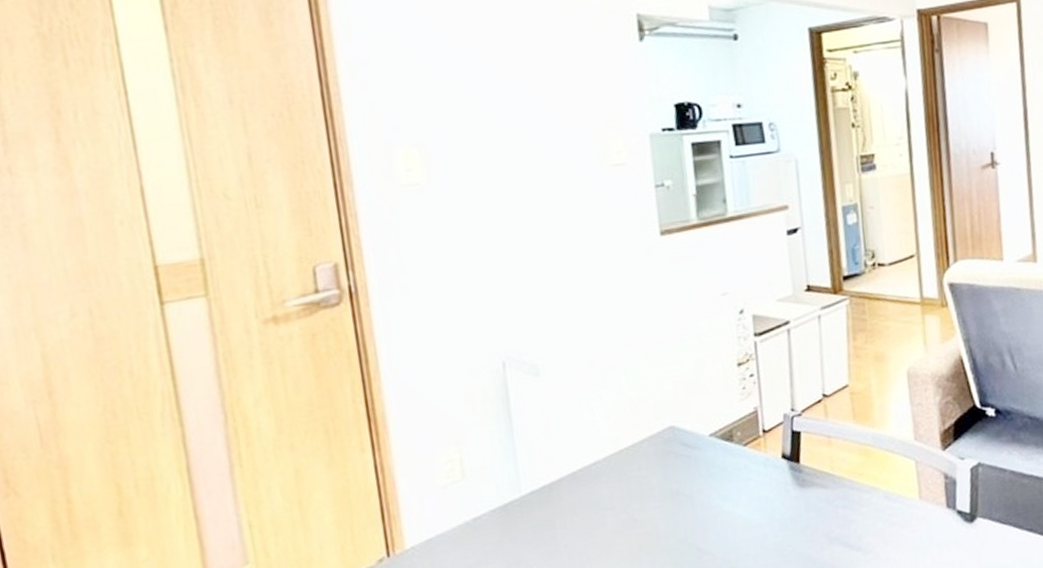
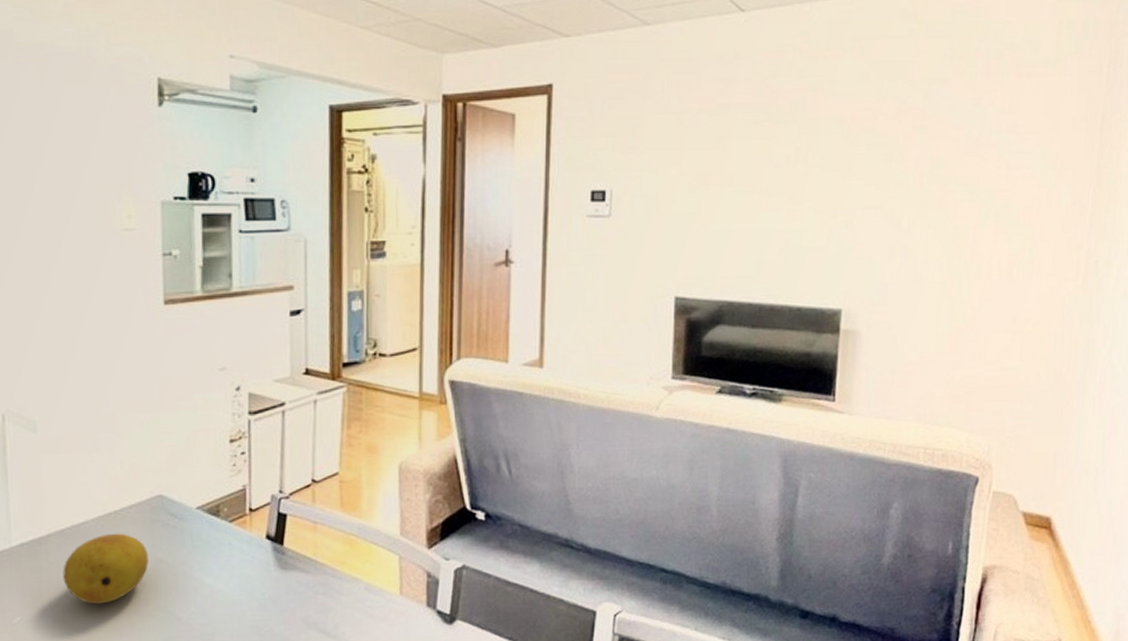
fruit: none [577,469,665,545] -> present [63,533,148,605]

